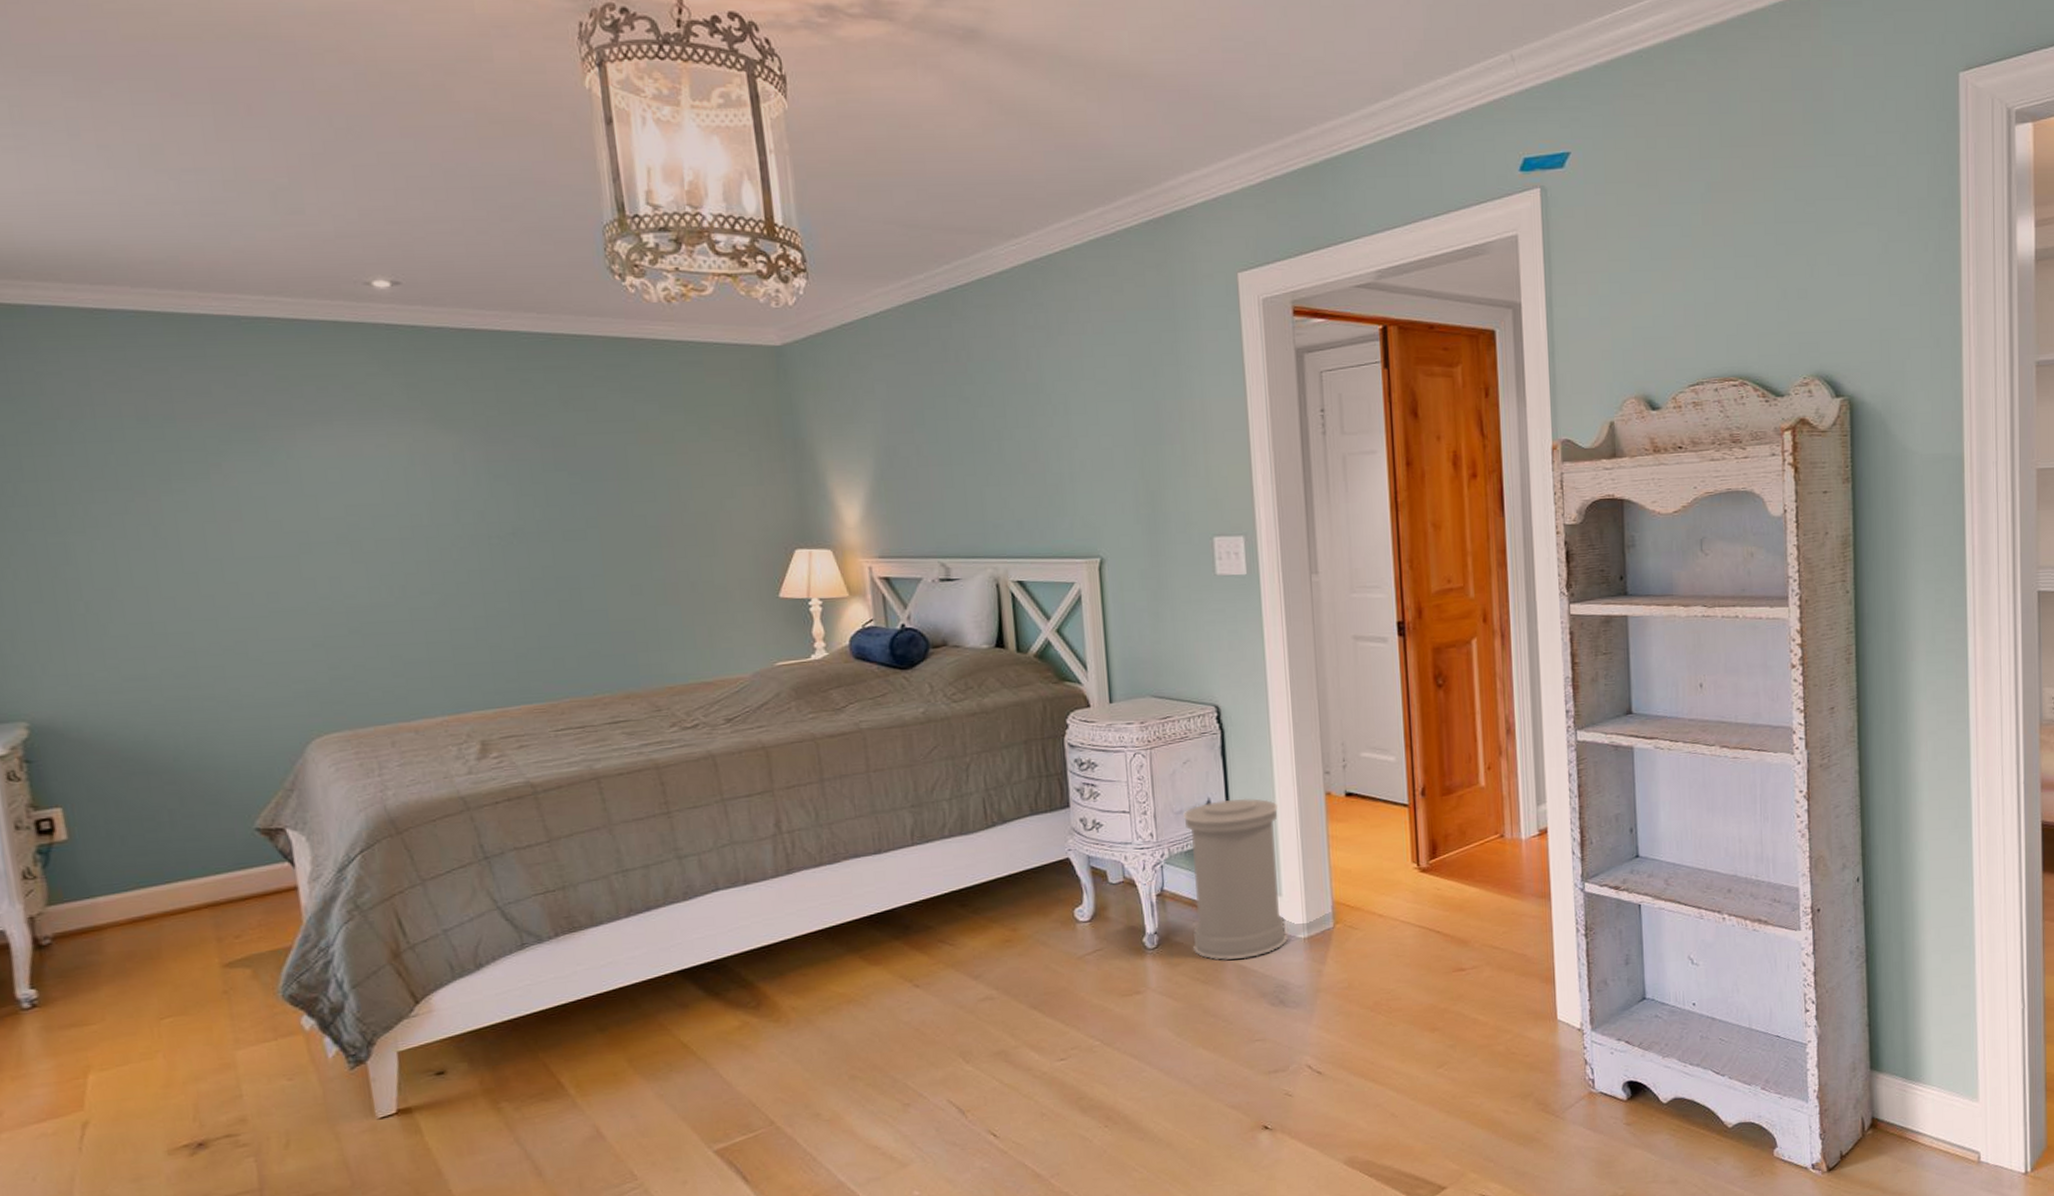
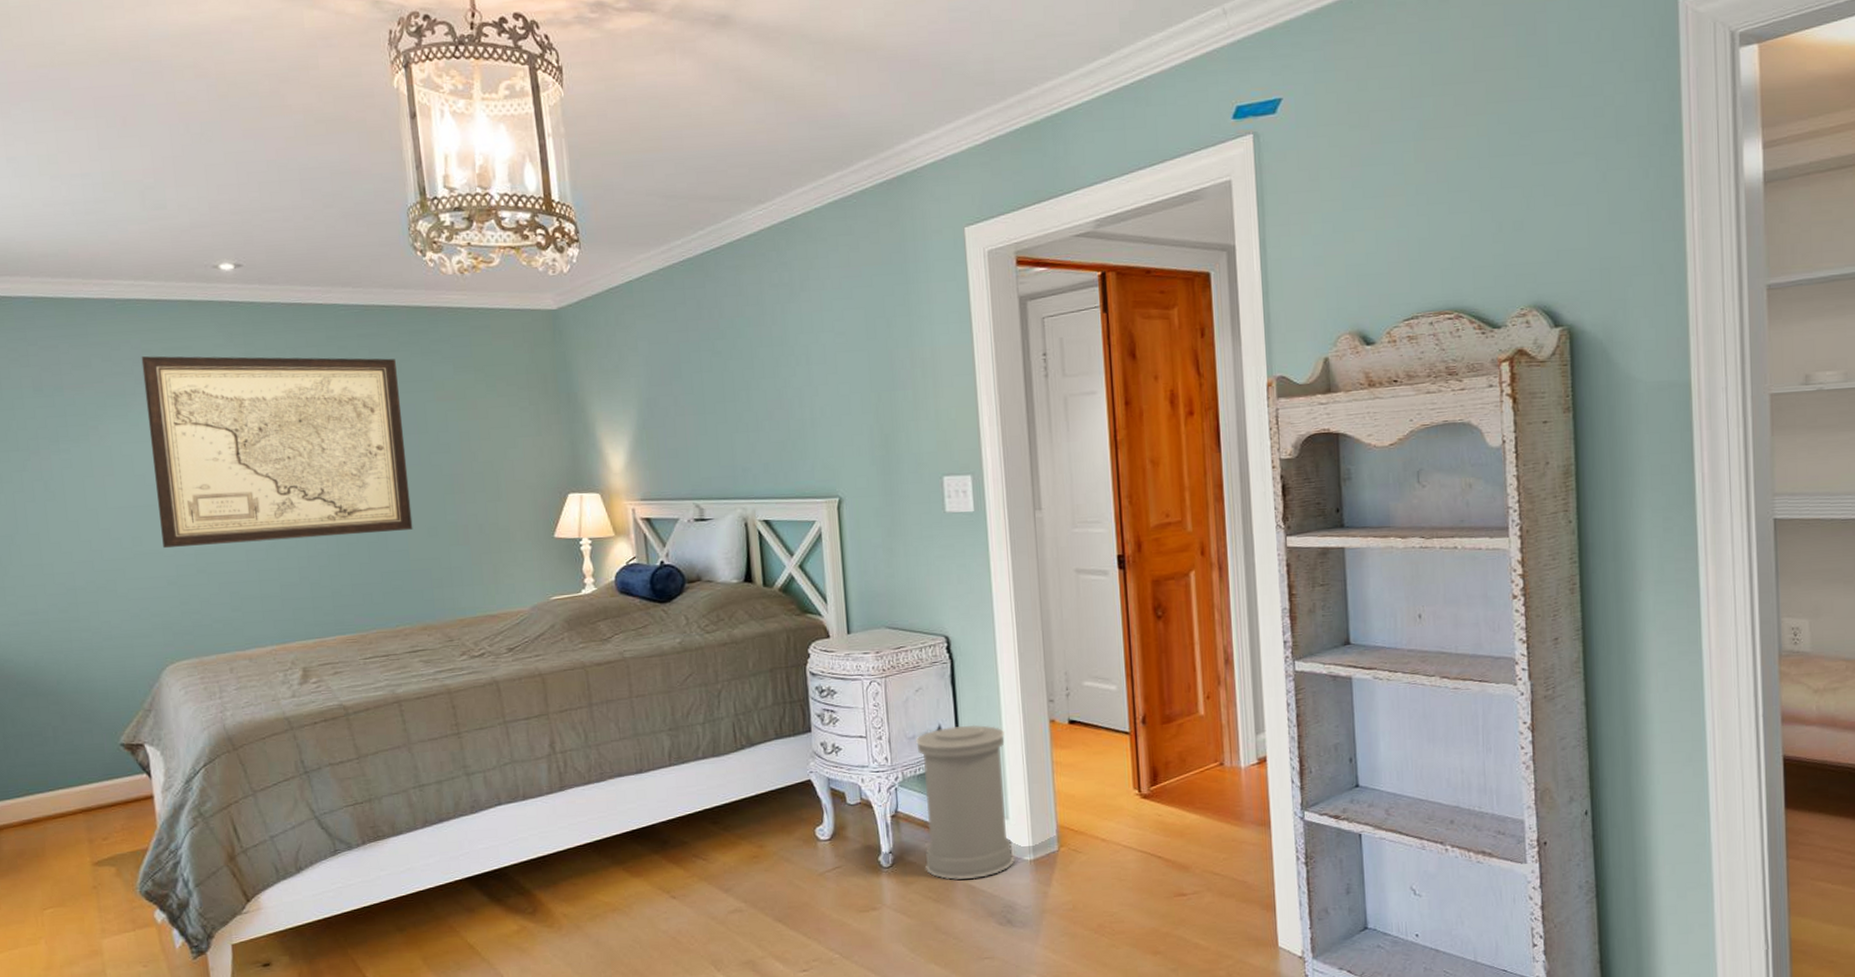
wall art: none [275,384,613,604] -> present [141,356,413,548]

